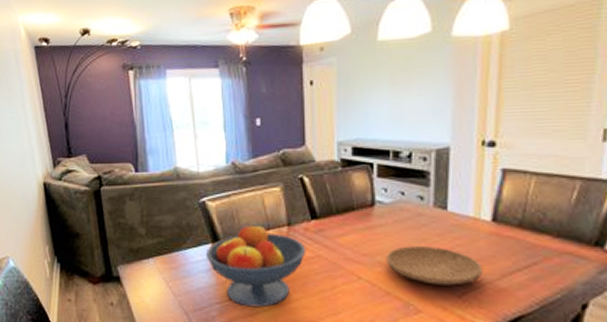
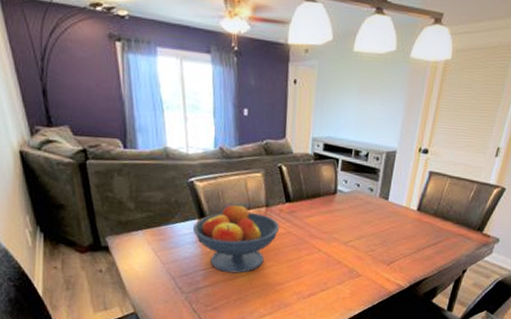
plate: present [386,246,483,286] -> none [340,227,407,257]

